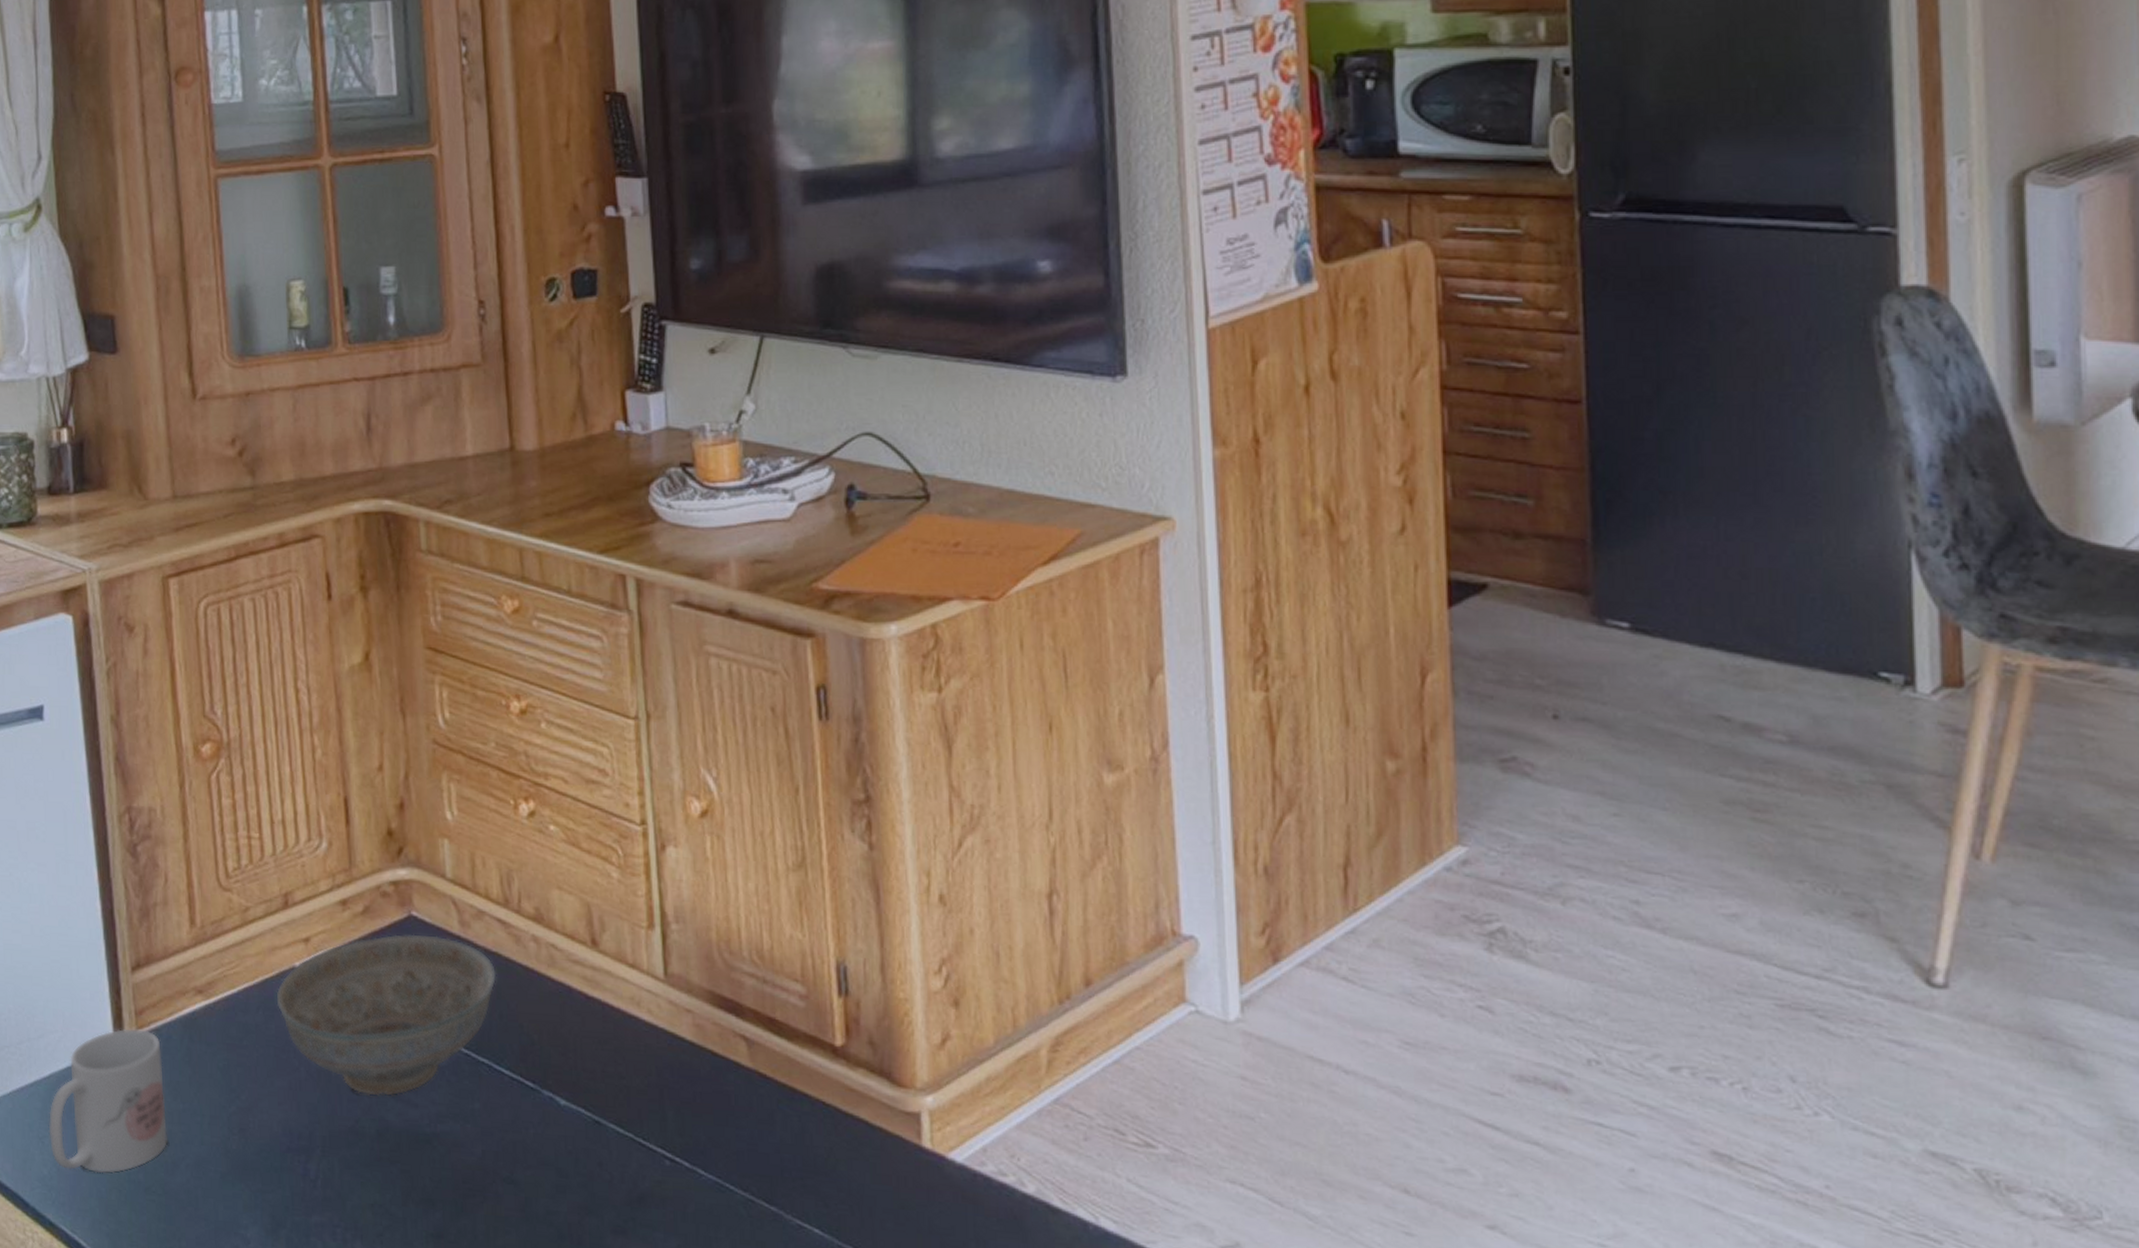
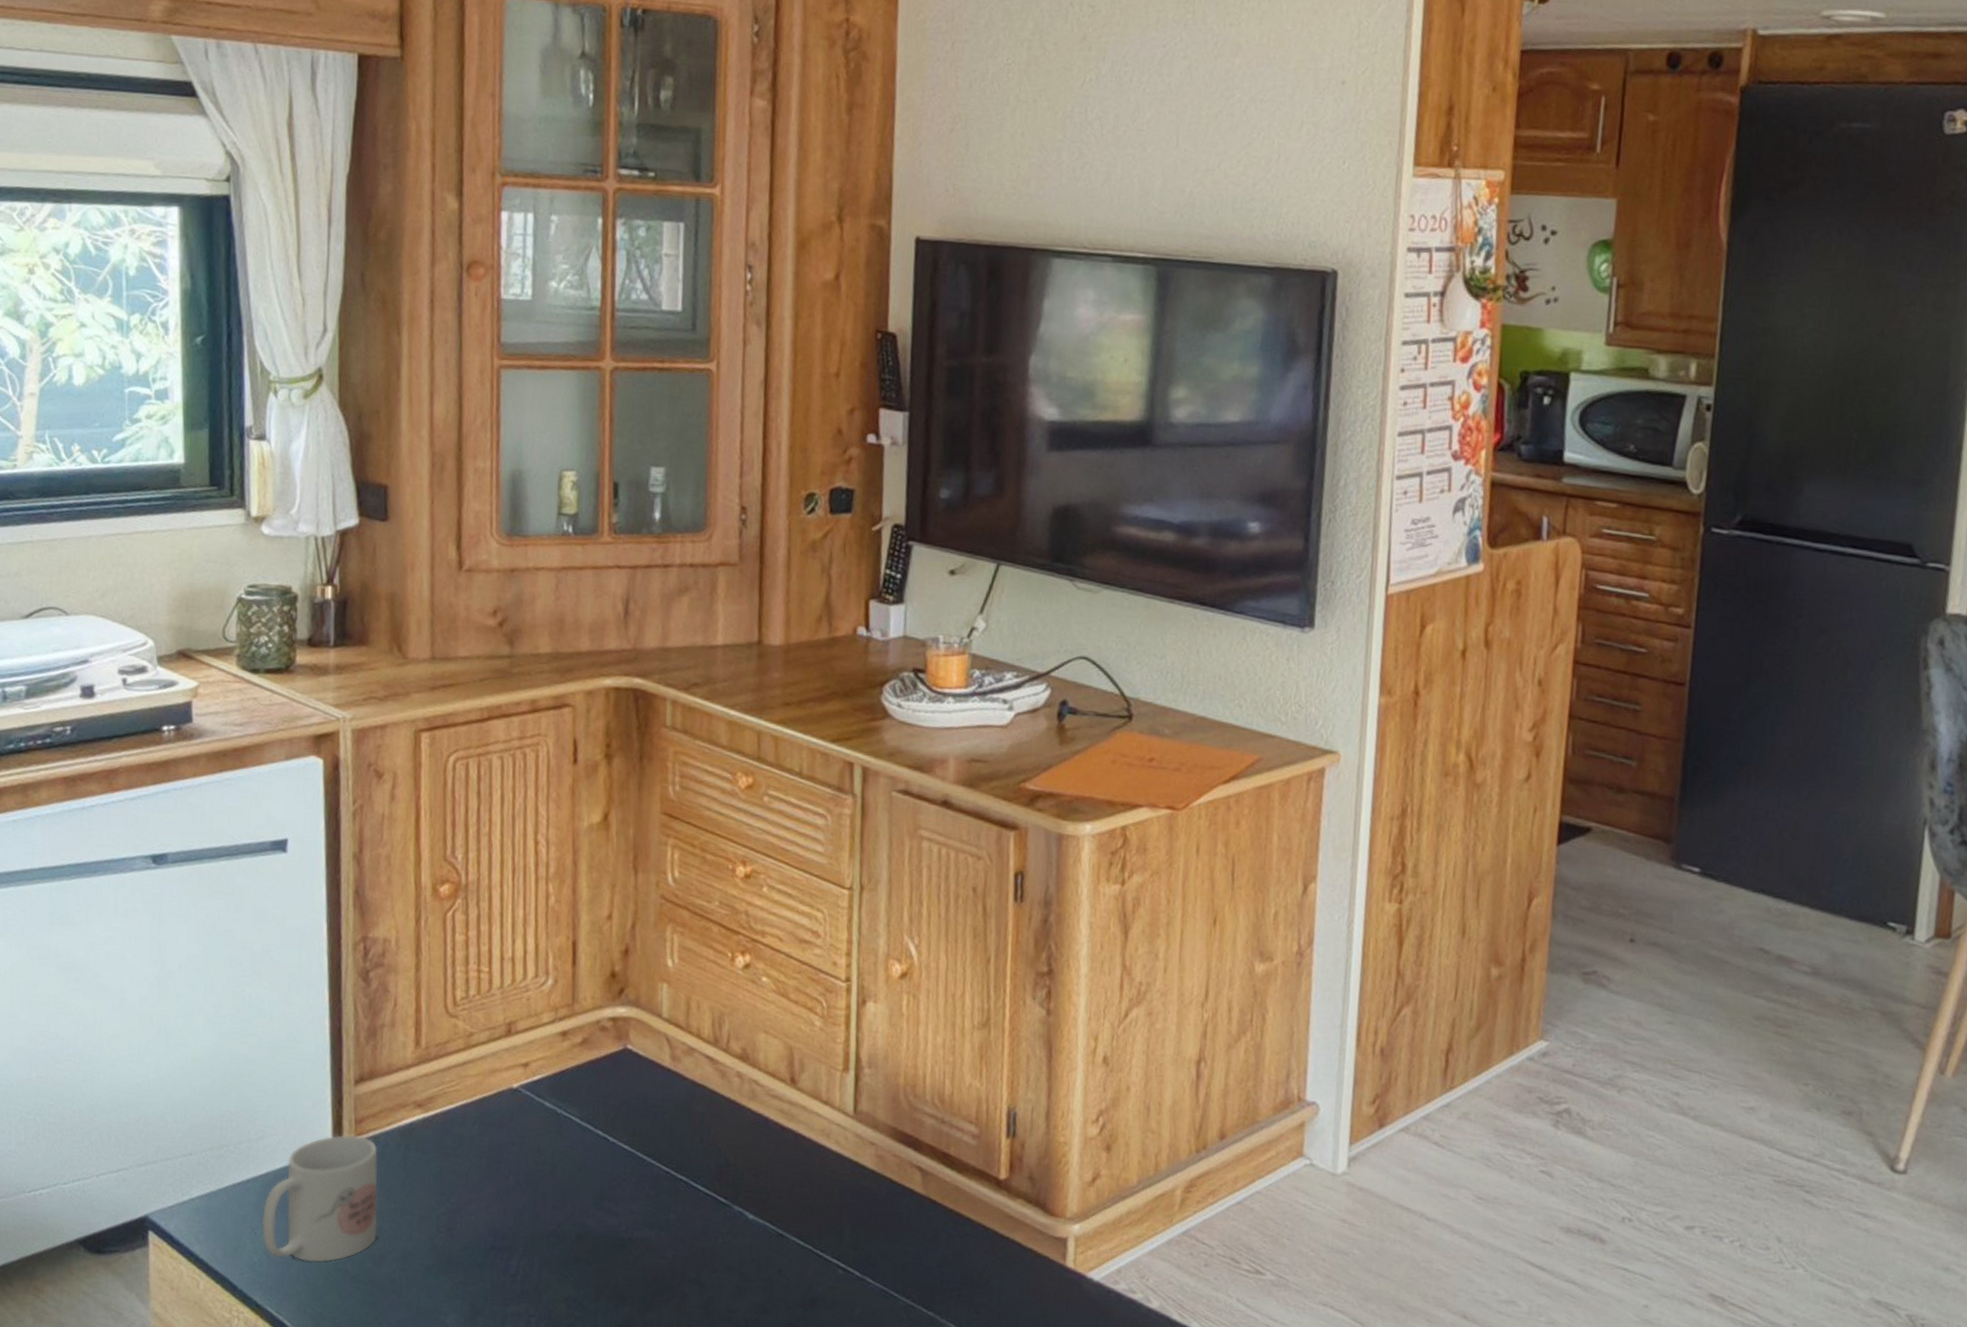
decorative bowl: present [276,934,497,1096] -> none [492,1064,701,1205]

